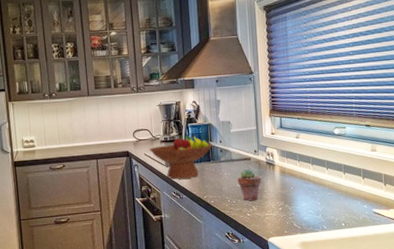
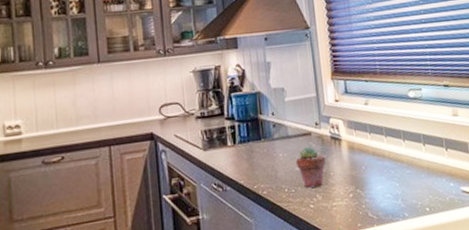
fruit bowl: present [149,133,213,179] -> none [180,105,263,167]

